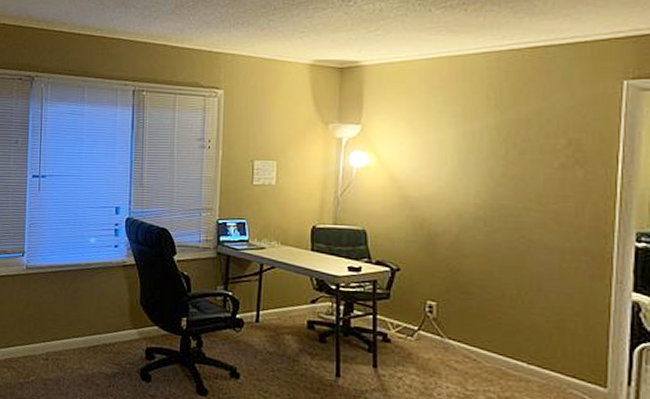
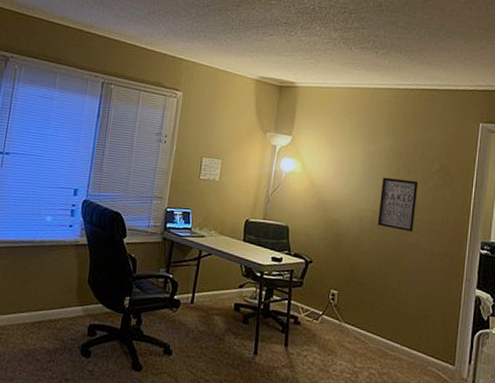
wall art: none [483,162,538,226] -> present [377,177,419,232]

